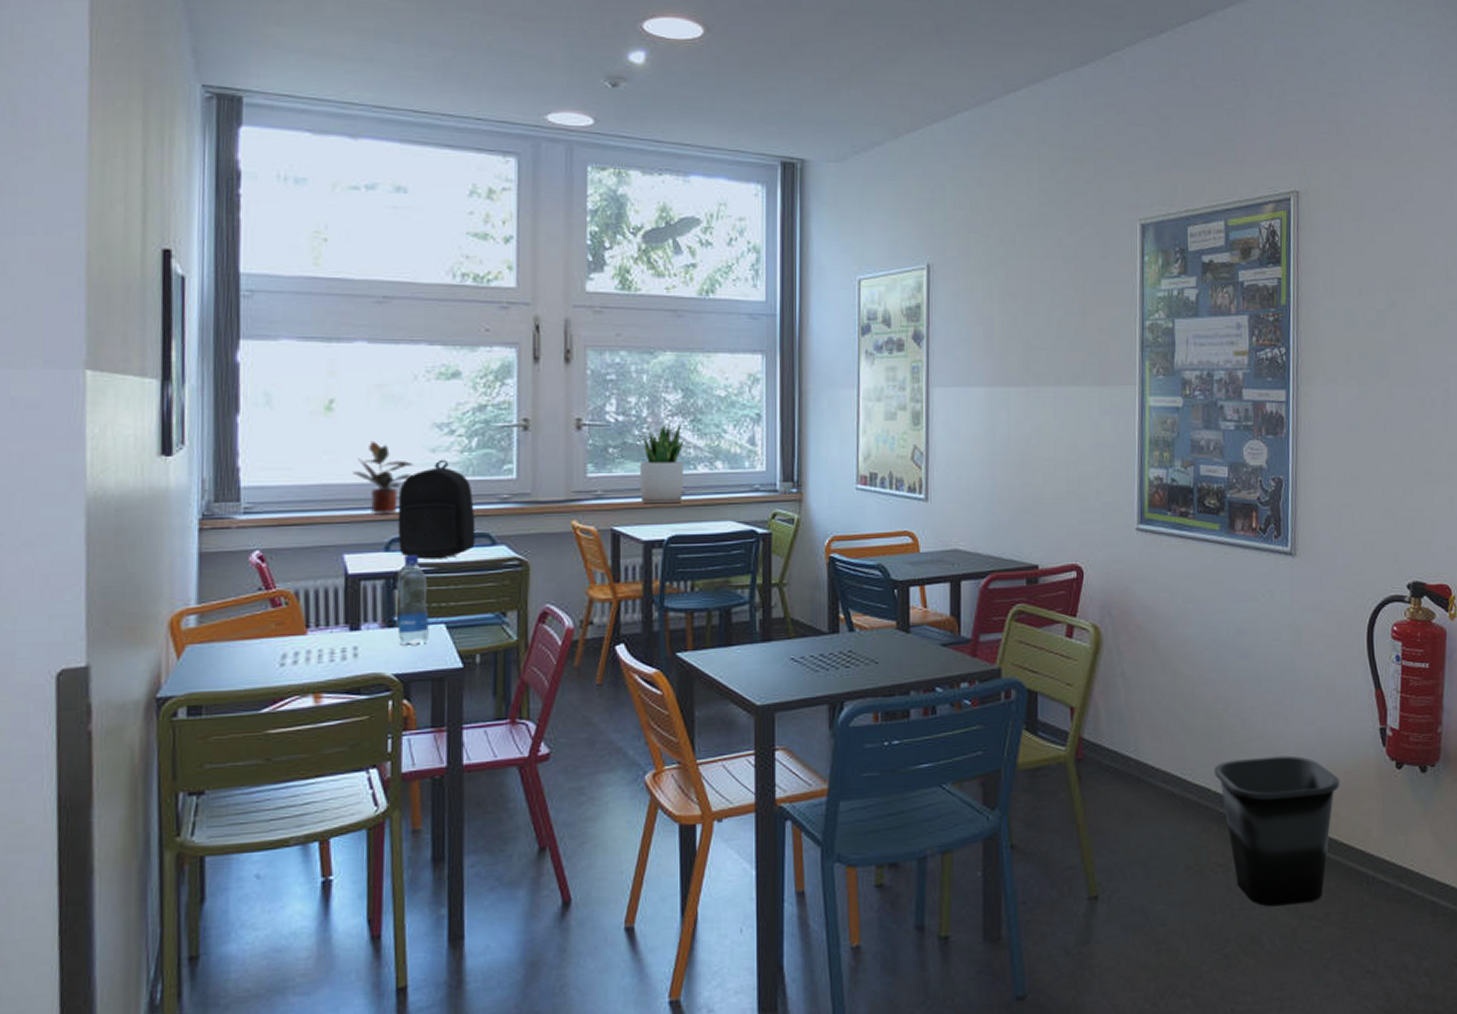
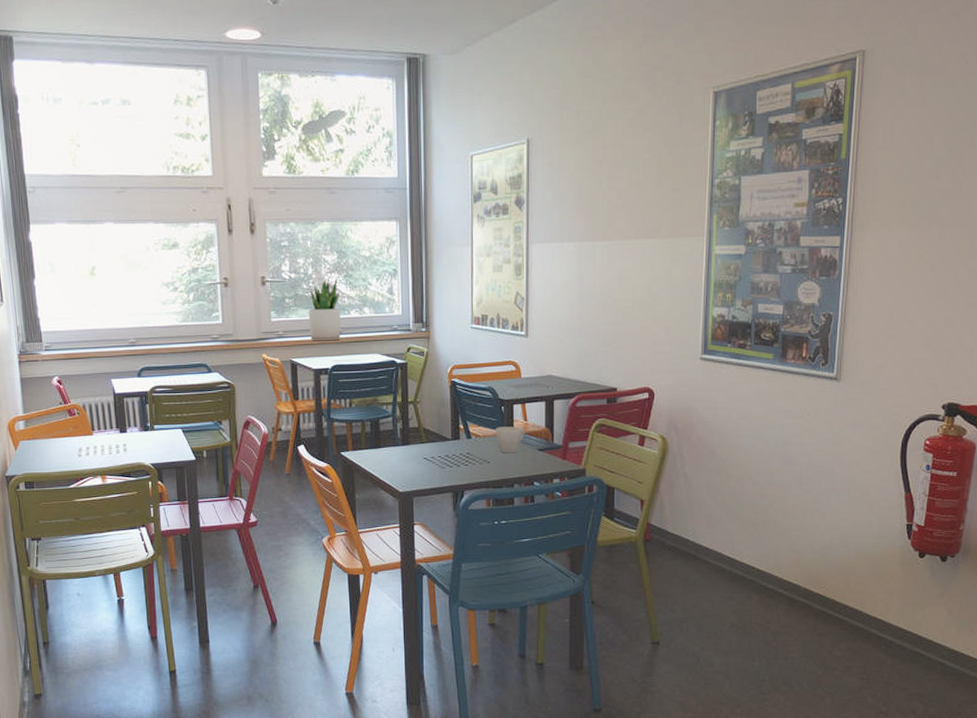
potted plant: present [352,440,414,513] -> none [112,296,152,350]
bottle: present [396,555,429,645] -> none [147,380,171,444]
backpack: present [397,459,476,560] -> none [143,309,197,383]
cup: none [886,615,924,651] -> present [495,426,525,453]
waste bin: present [1213,755,1341,907] -> none [758,543,868,659]

